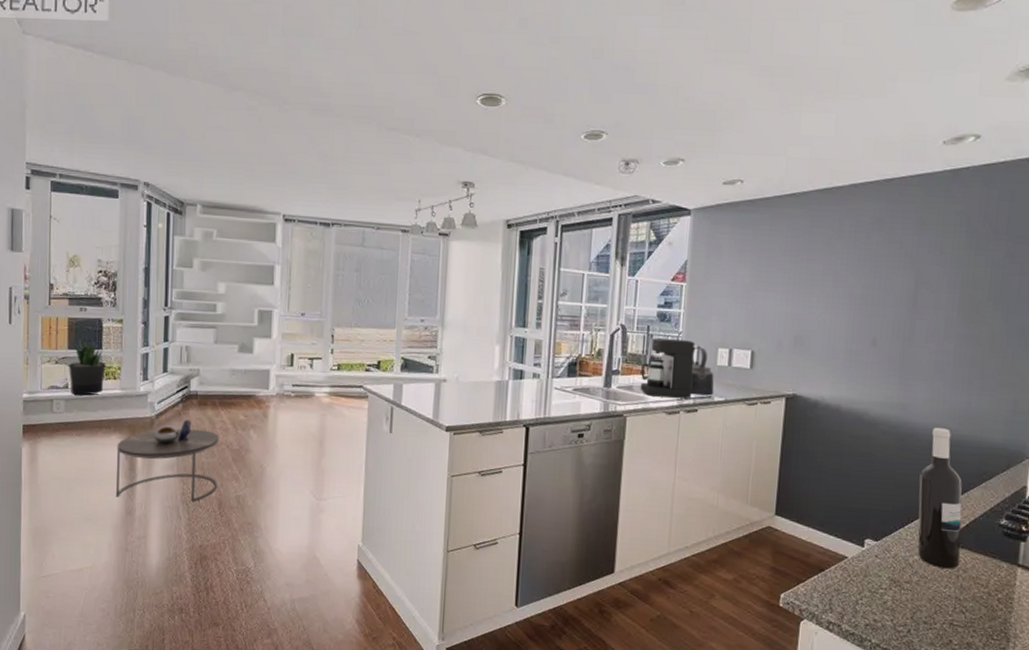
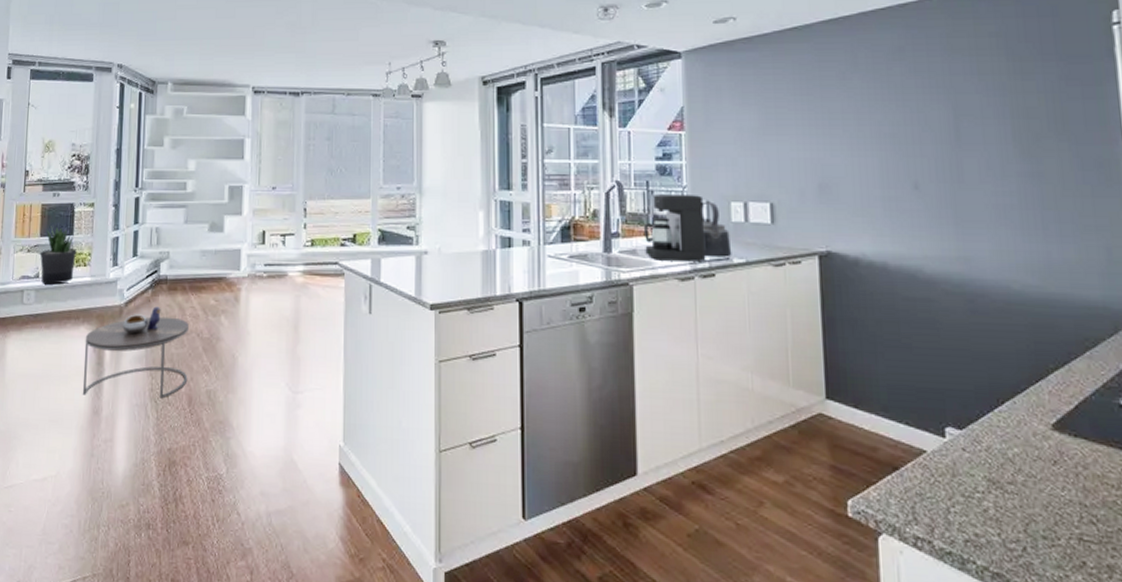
wine bottle: present [917,428,962,569] -> none [1001,285,1077,465]

